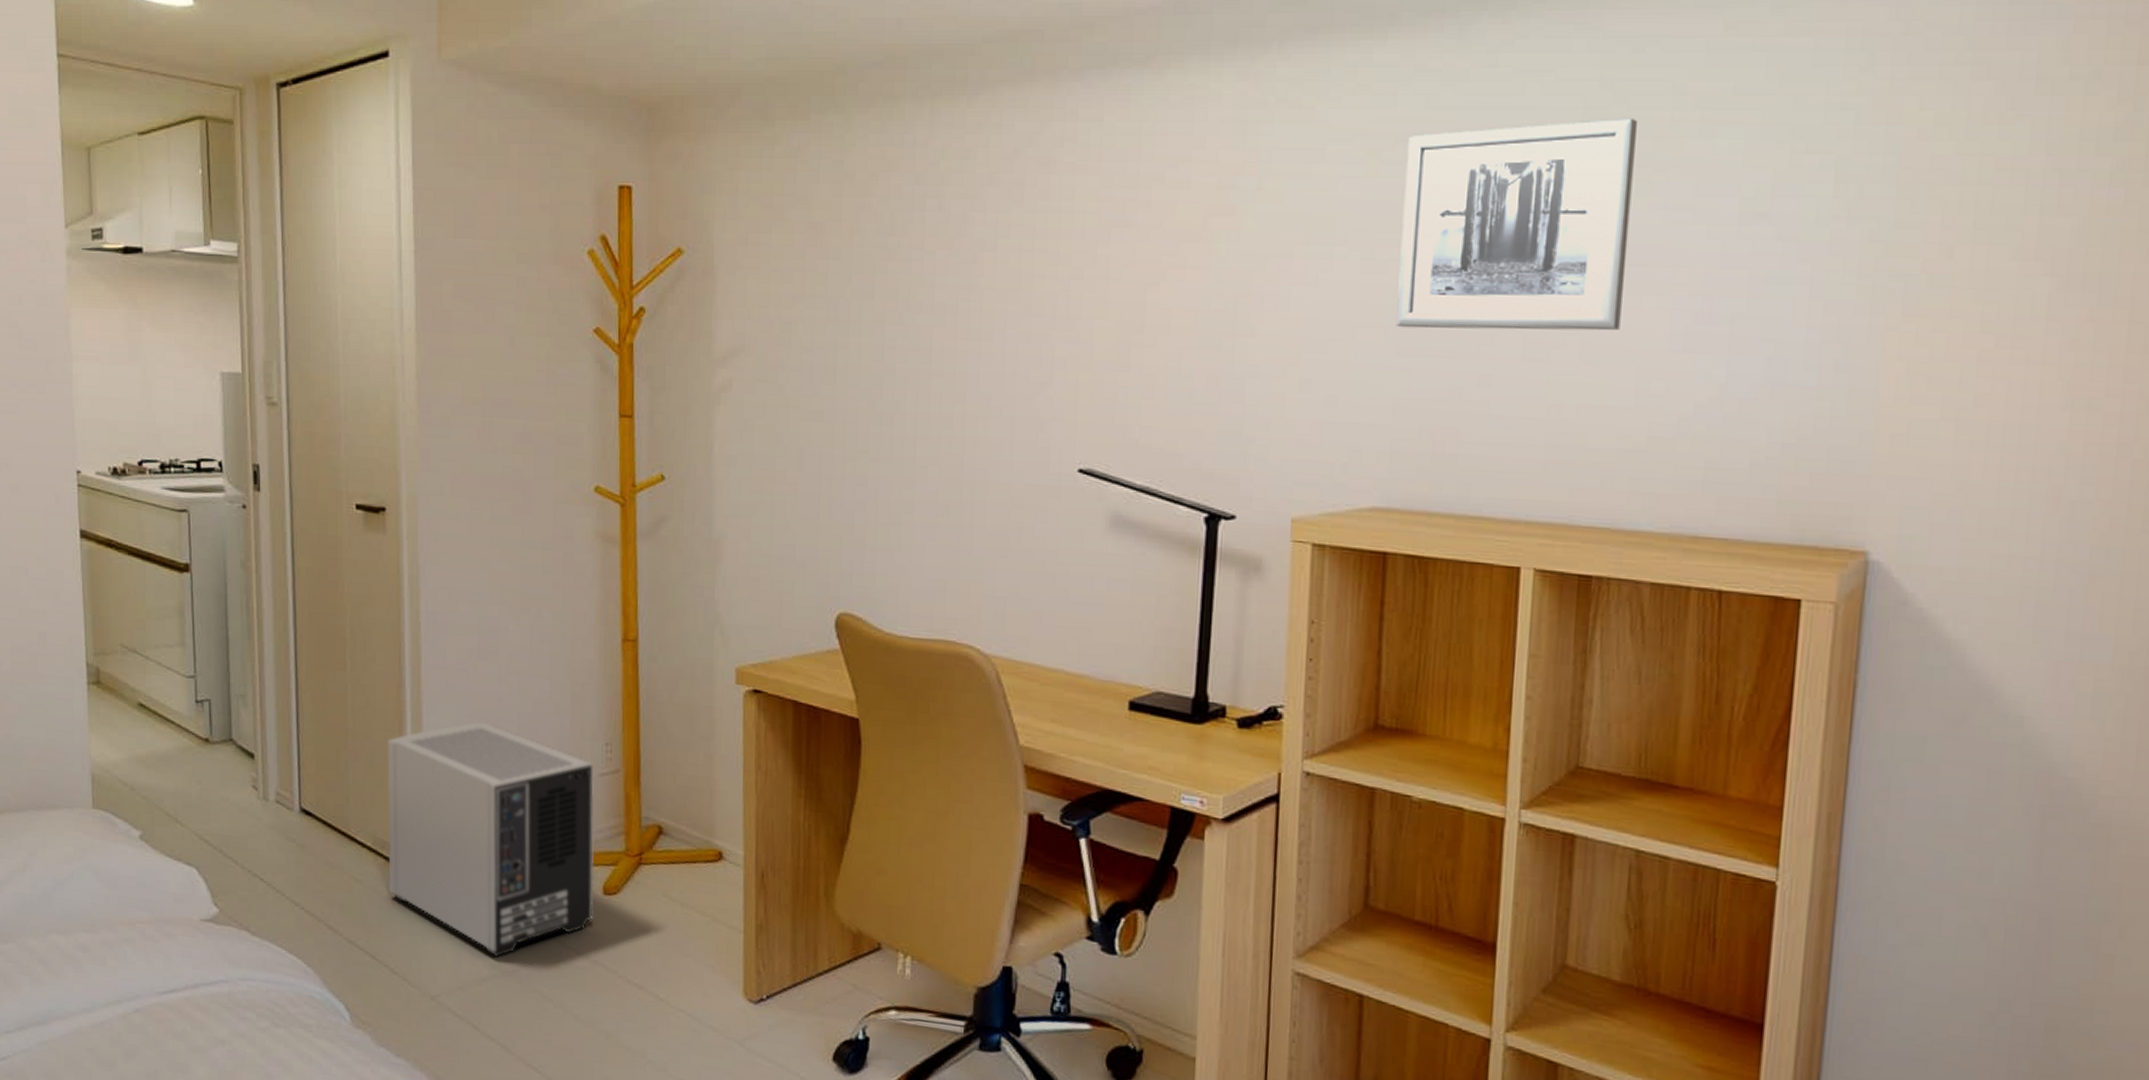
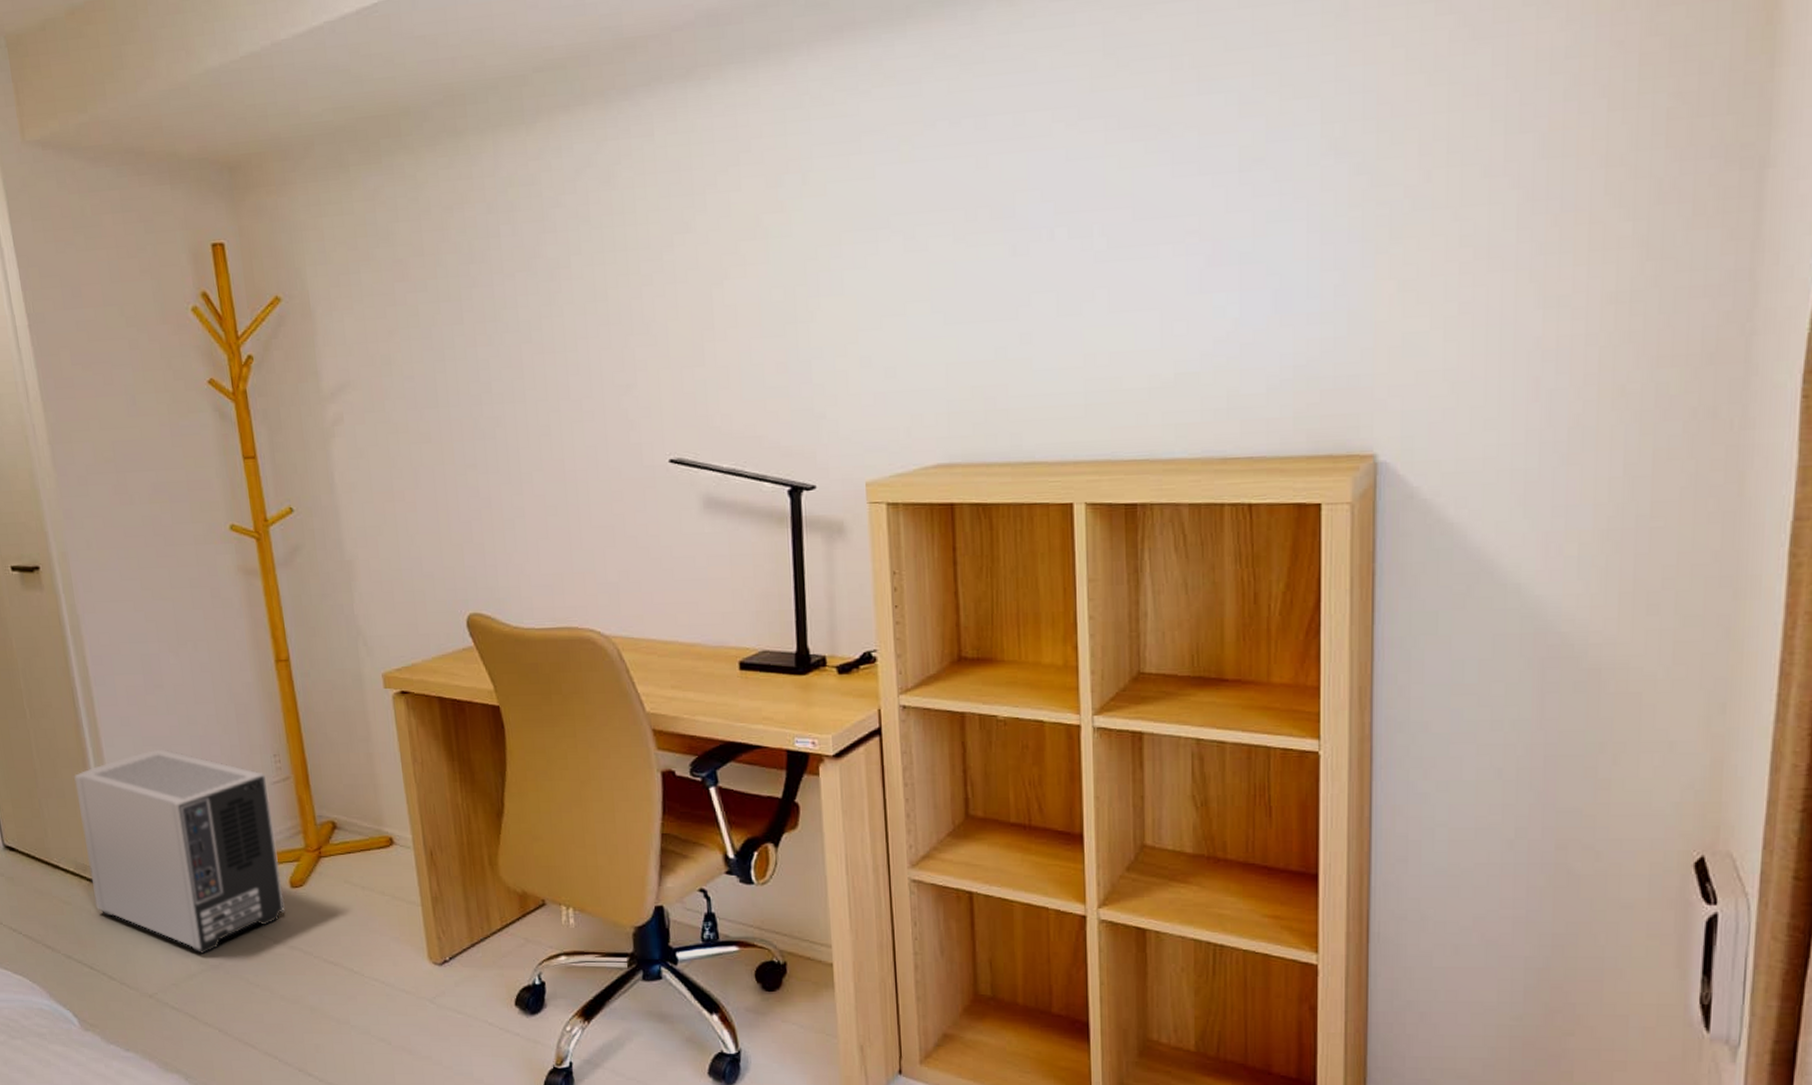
wall art: present [1396,117,1637,331] -> none [934,82,1142,299]

